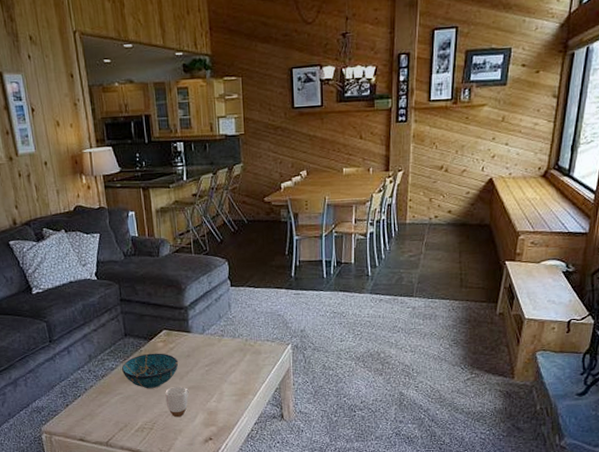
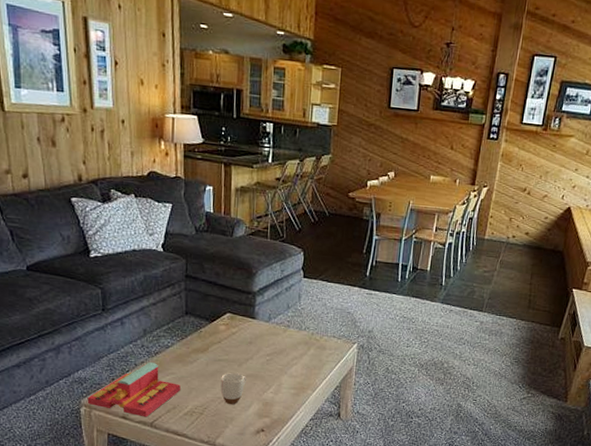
book: none [46,385,129,438] -> present [87,362,181,417]
decorative bowl: present [122,353,179,389] -> none [178,335,239,373]

